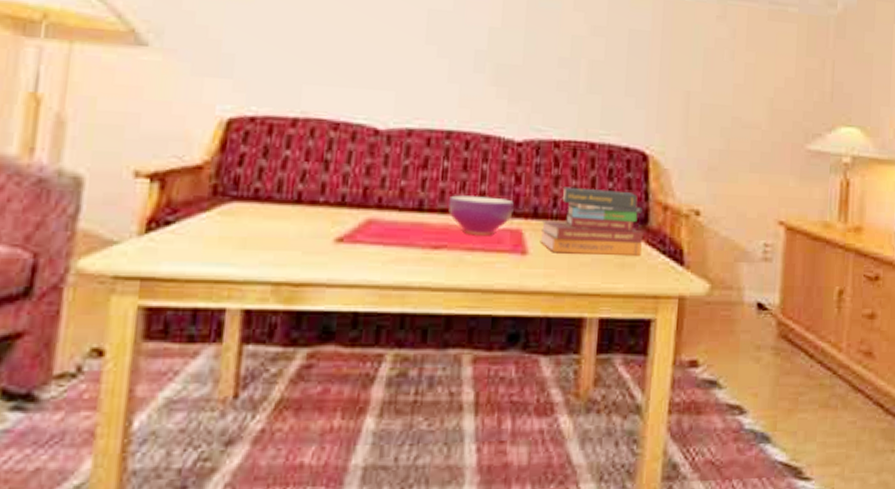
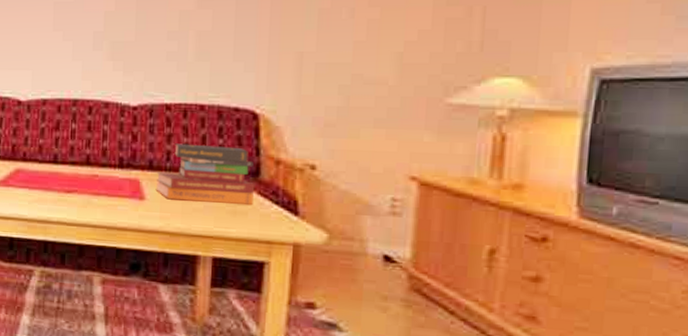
bowl: present [447,195,514,237] -> none [76,151,131,185]

